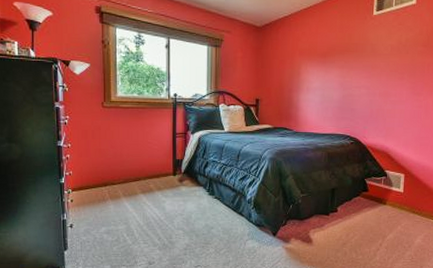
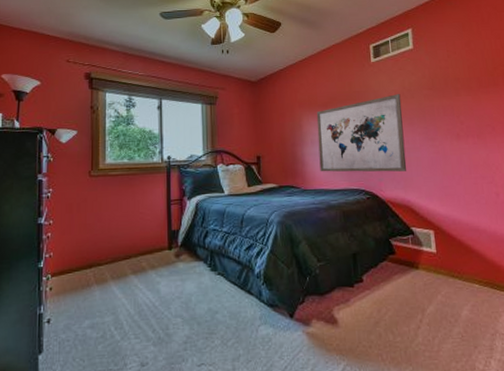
wall art: none [312,49,396,122] -> present [316,94,407,172]

